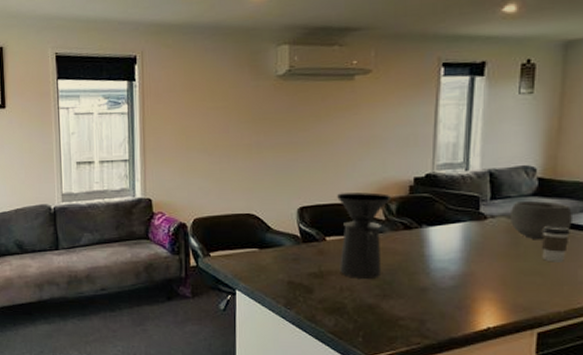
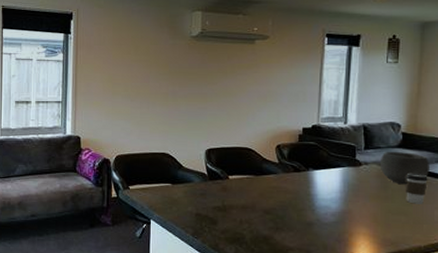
coffee maker: present [337,192,390,278] -> none [239,138,283,213]

